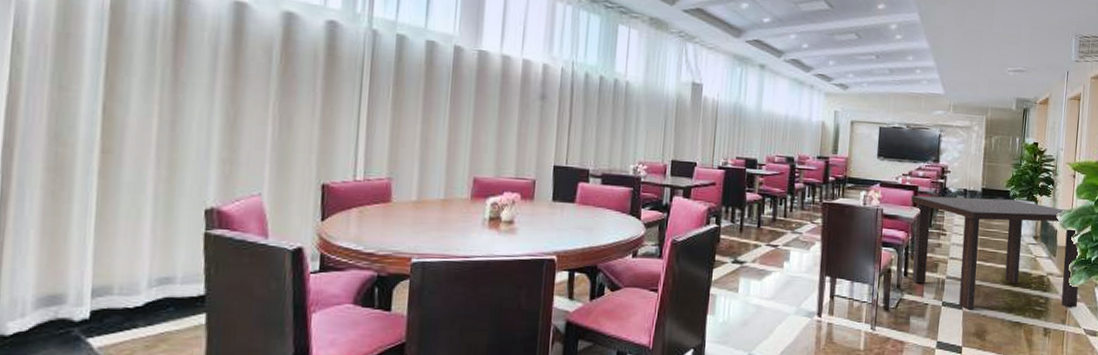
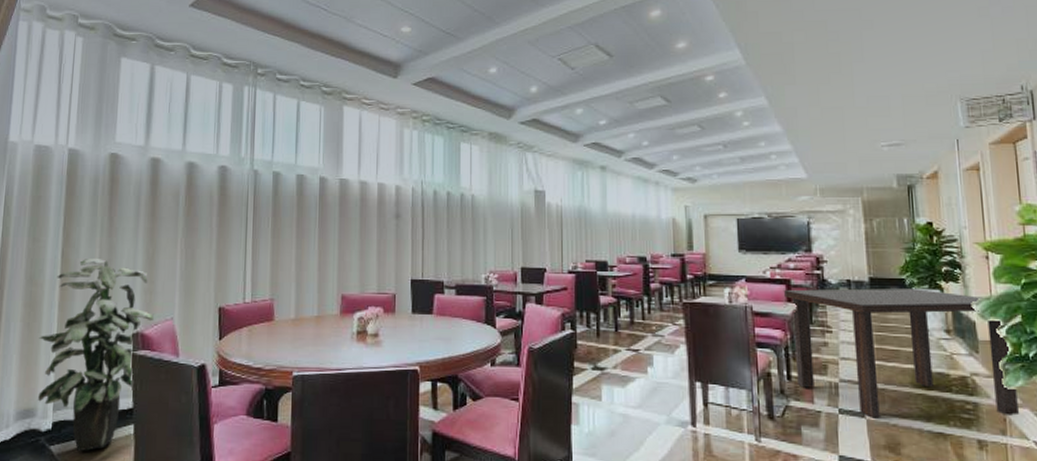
indoor plant: none [69,116,235,345] -> present [38,257,154,452]

